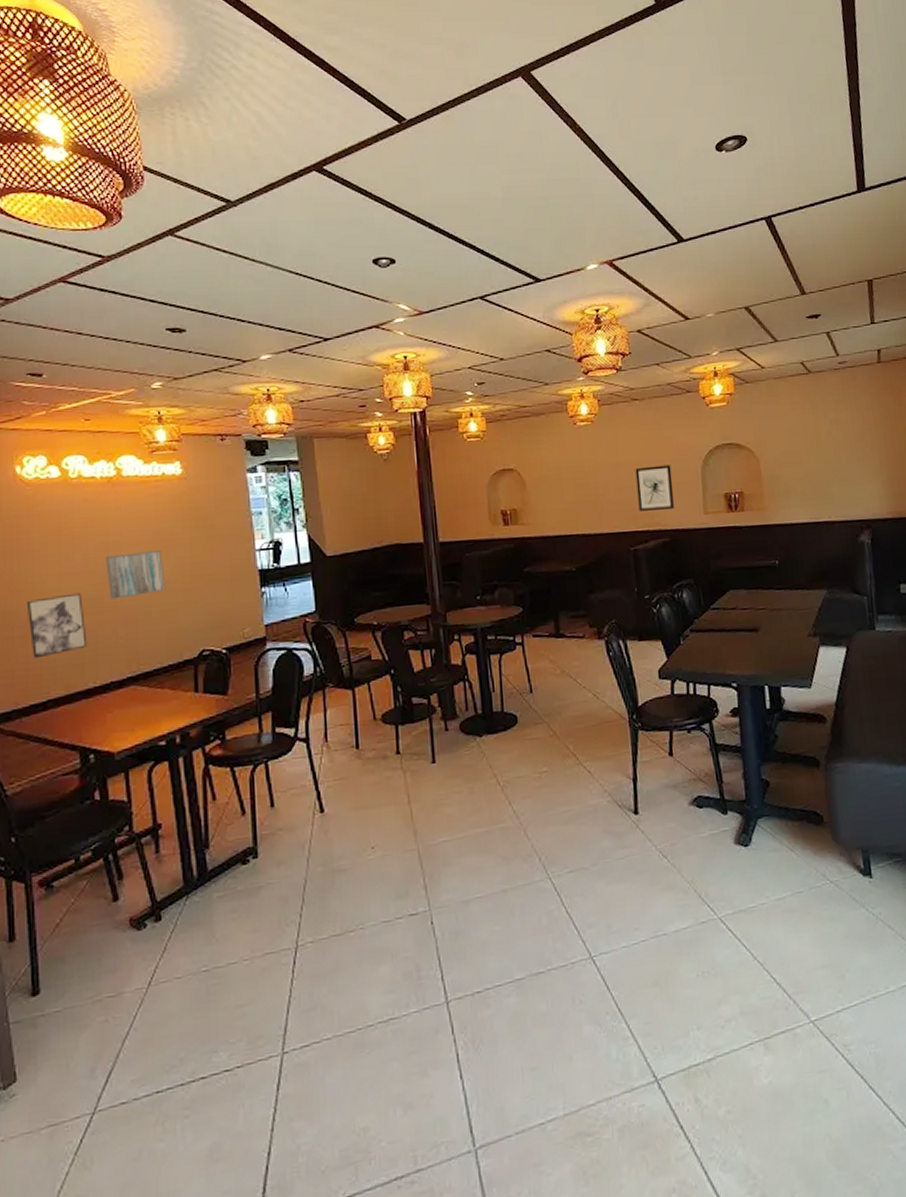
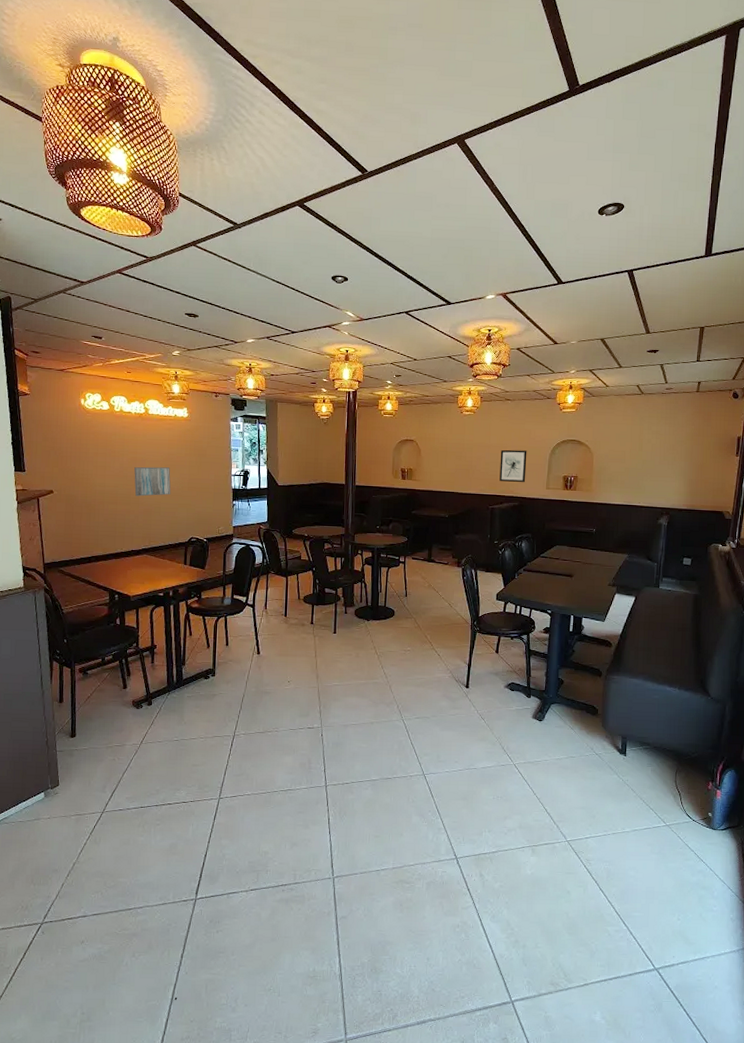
wall art: present [26,592,88,659] -> none [82,489,119,529]

